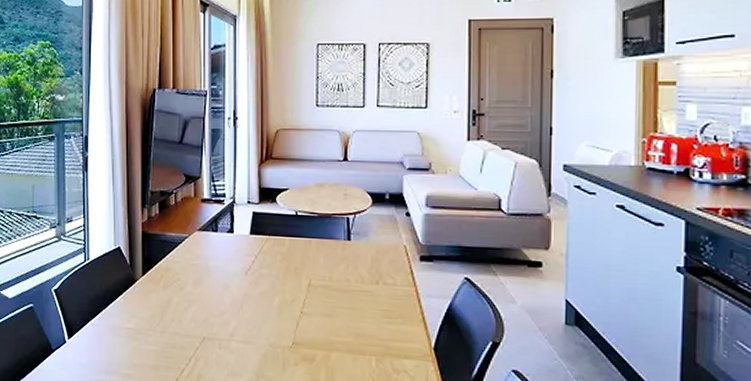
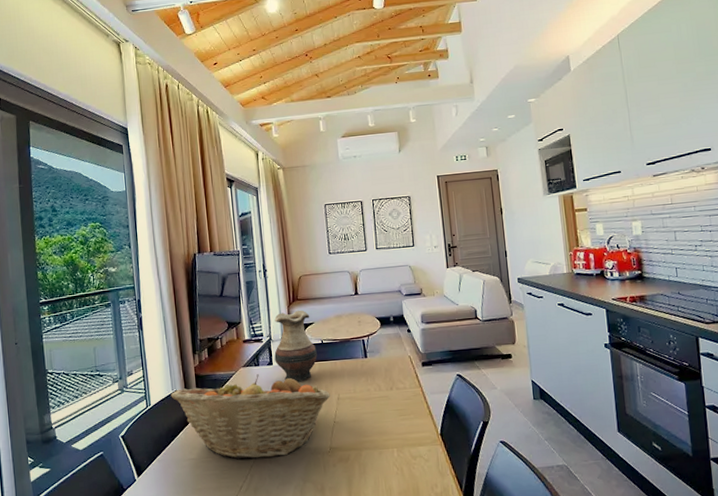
fruit basket: none [112,241,300,343] -> present [170,374,330,460]
vase: none [237,171,289,258] -> present [274,310,317,382]

